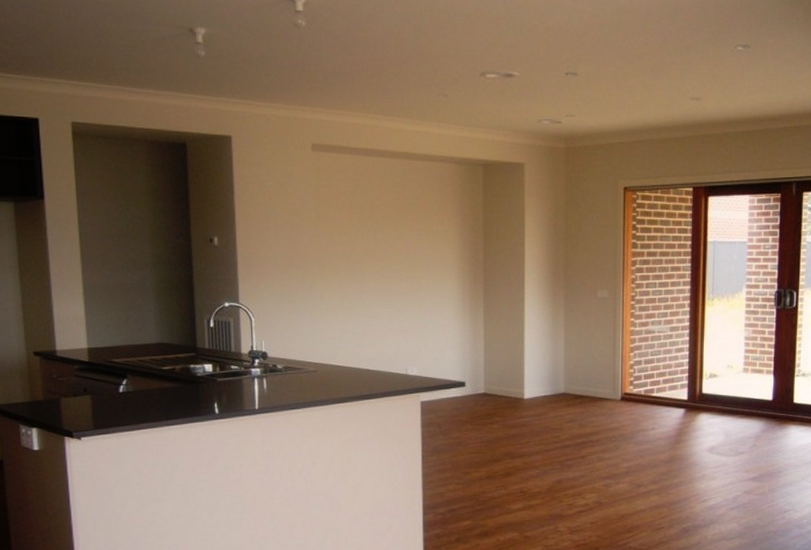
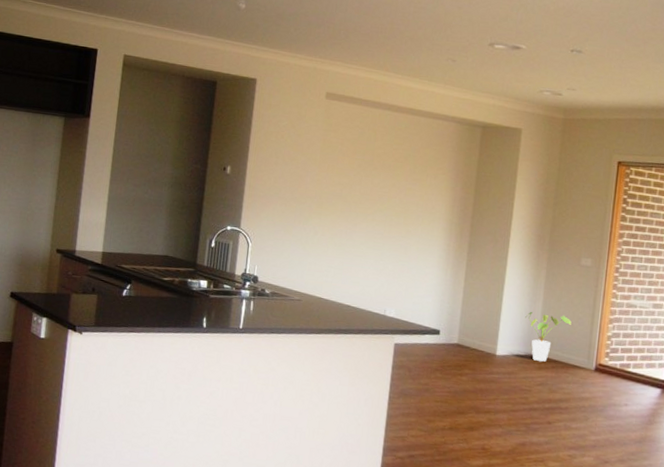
house plant: none [548,350,594,400] -> present [525,311,572,362]

